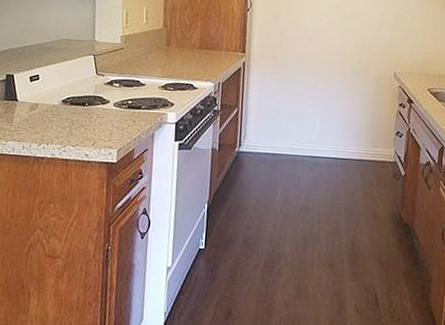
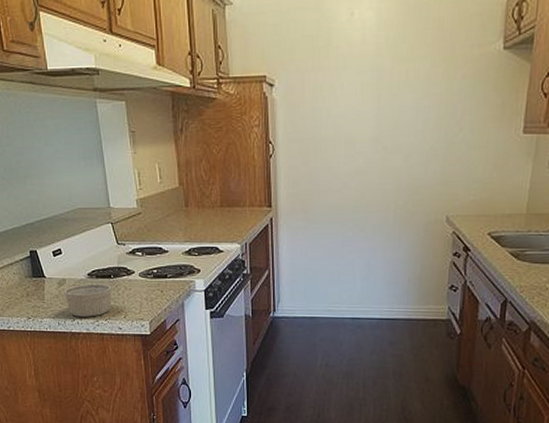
ramekin: none [34,109,85,143] -> present [64,283,112,317]

